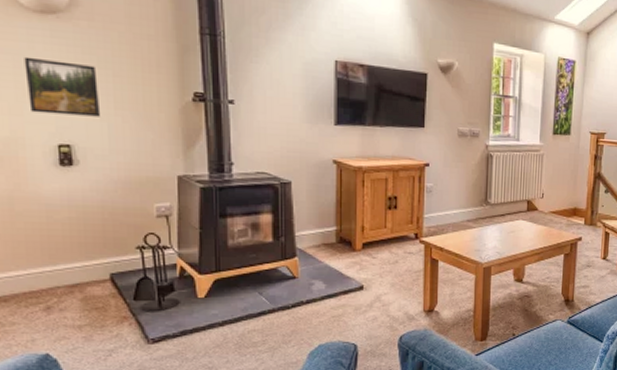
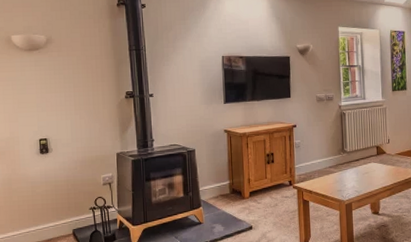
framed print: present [24,56,101,117] -> none [19,81,66,119]

